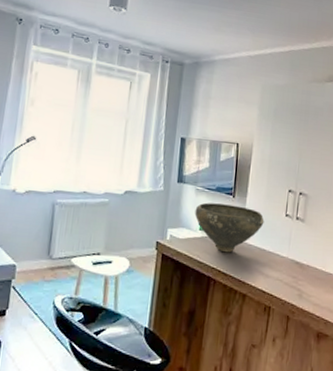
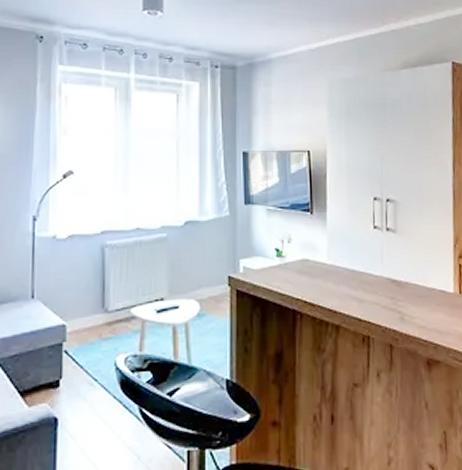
bowl: present [195,202,264,253] -> none [269,223,350,280]

